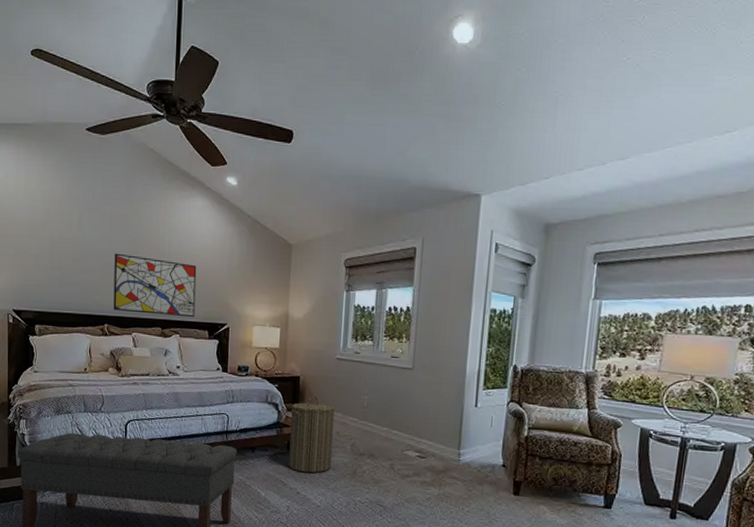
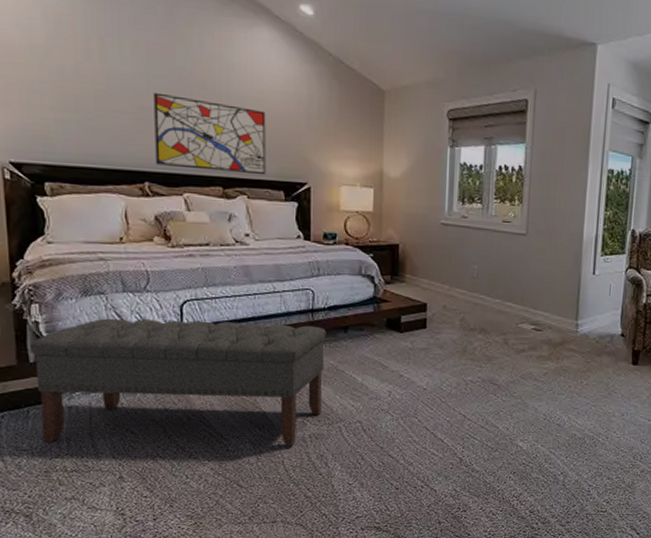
laundry hamper: present [289,395,336,473] -> none [389,266,441,353]

